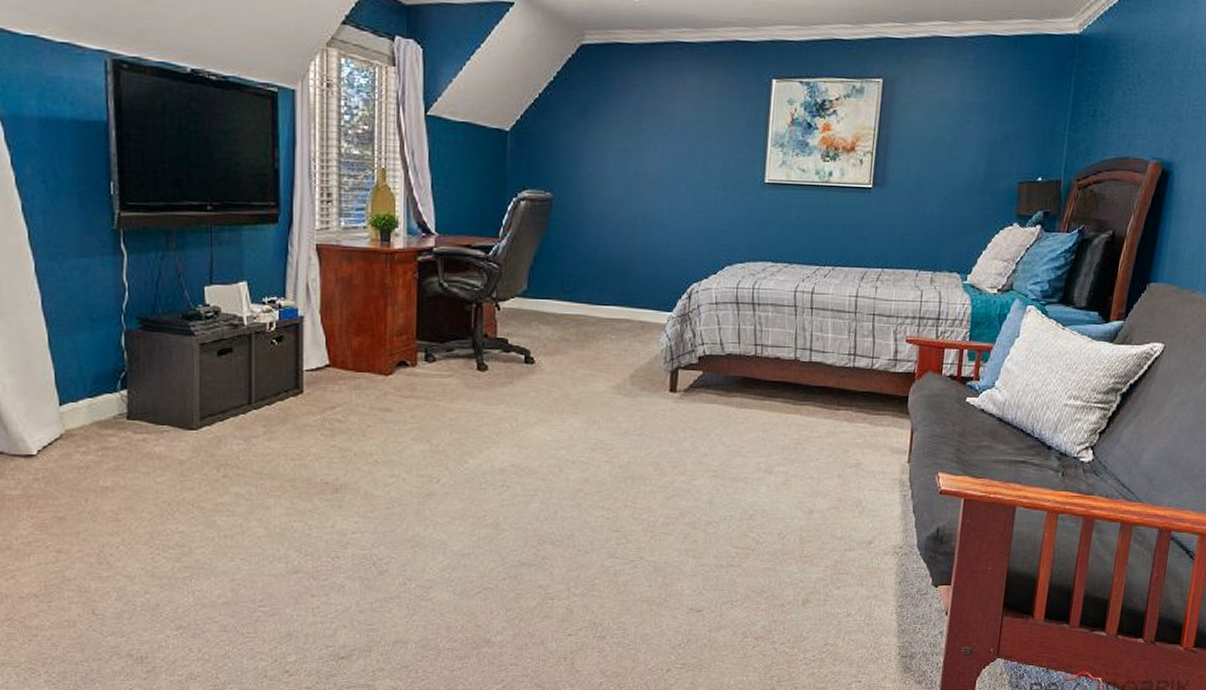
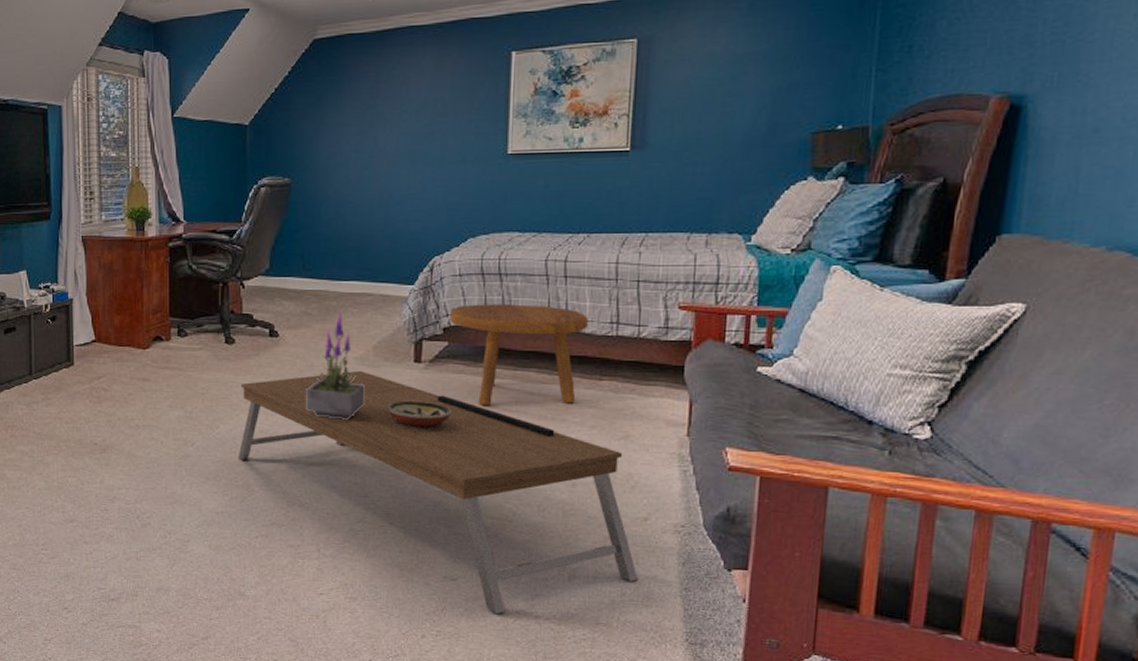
coffee table: none [487,400,862,643] -> present [238,370,639,615]
potted plant: none [560,337,621,452] -> present [306,311,365,420]
decorative bowl: none [641,431,703,458] -> present [387,400,452,427]
footstool: none [705,333,830,436] -> present [450,304,588,406]

